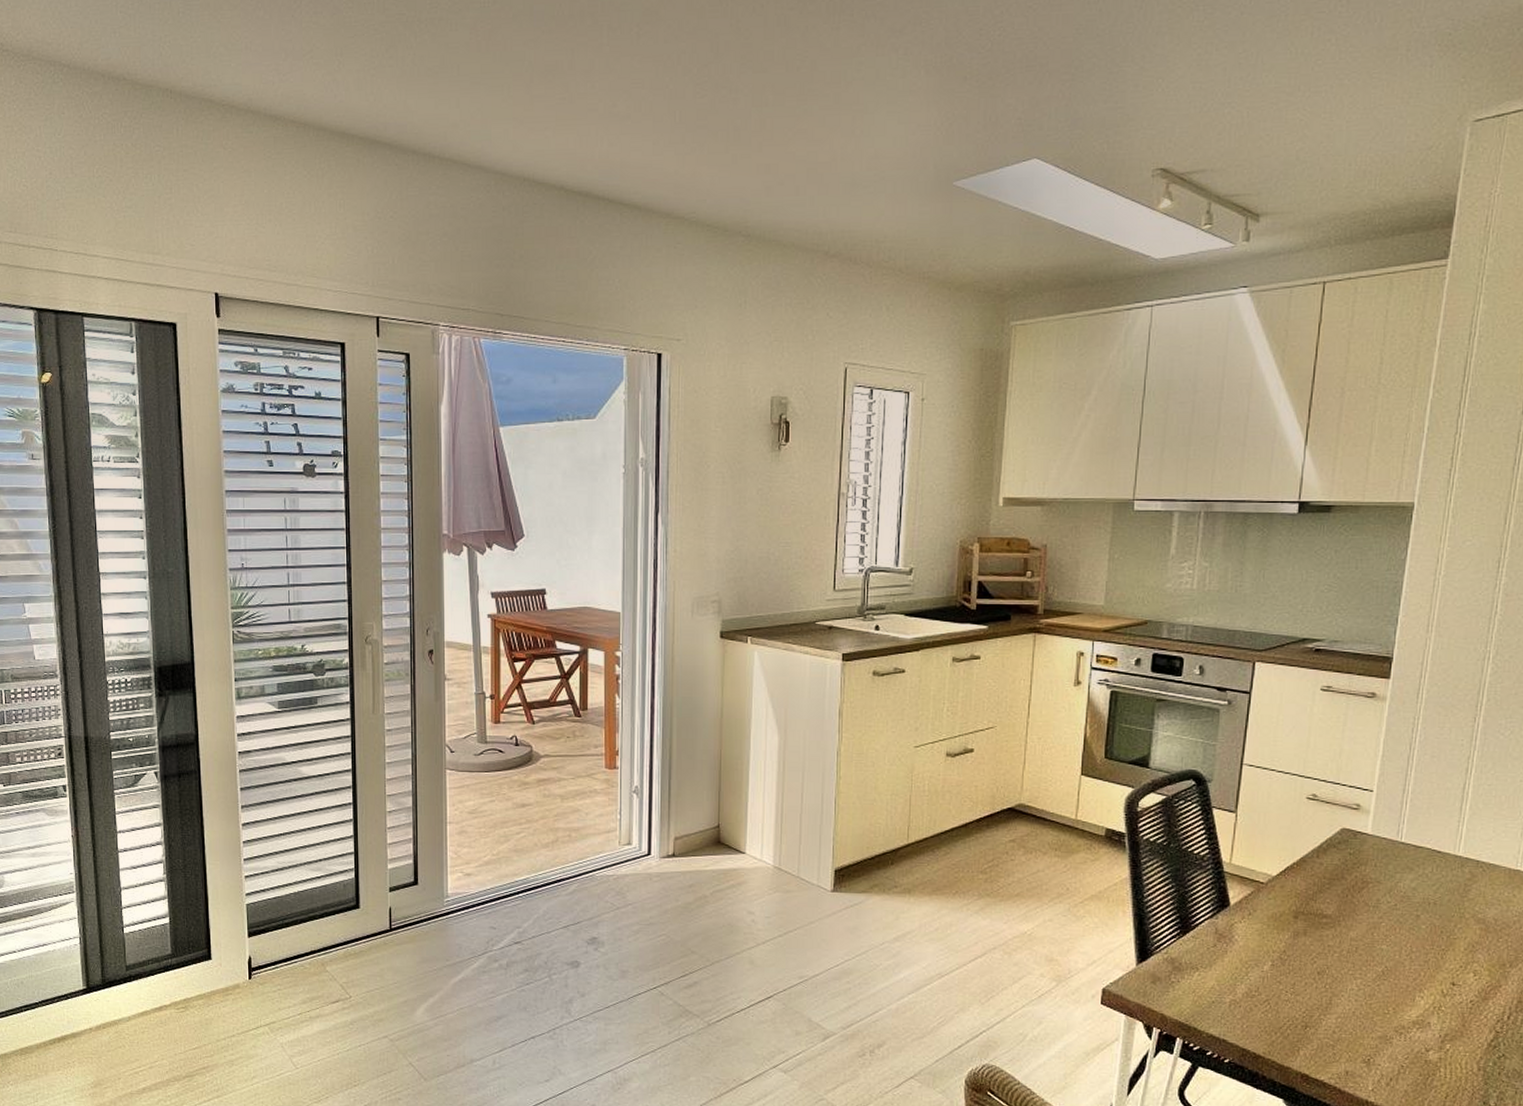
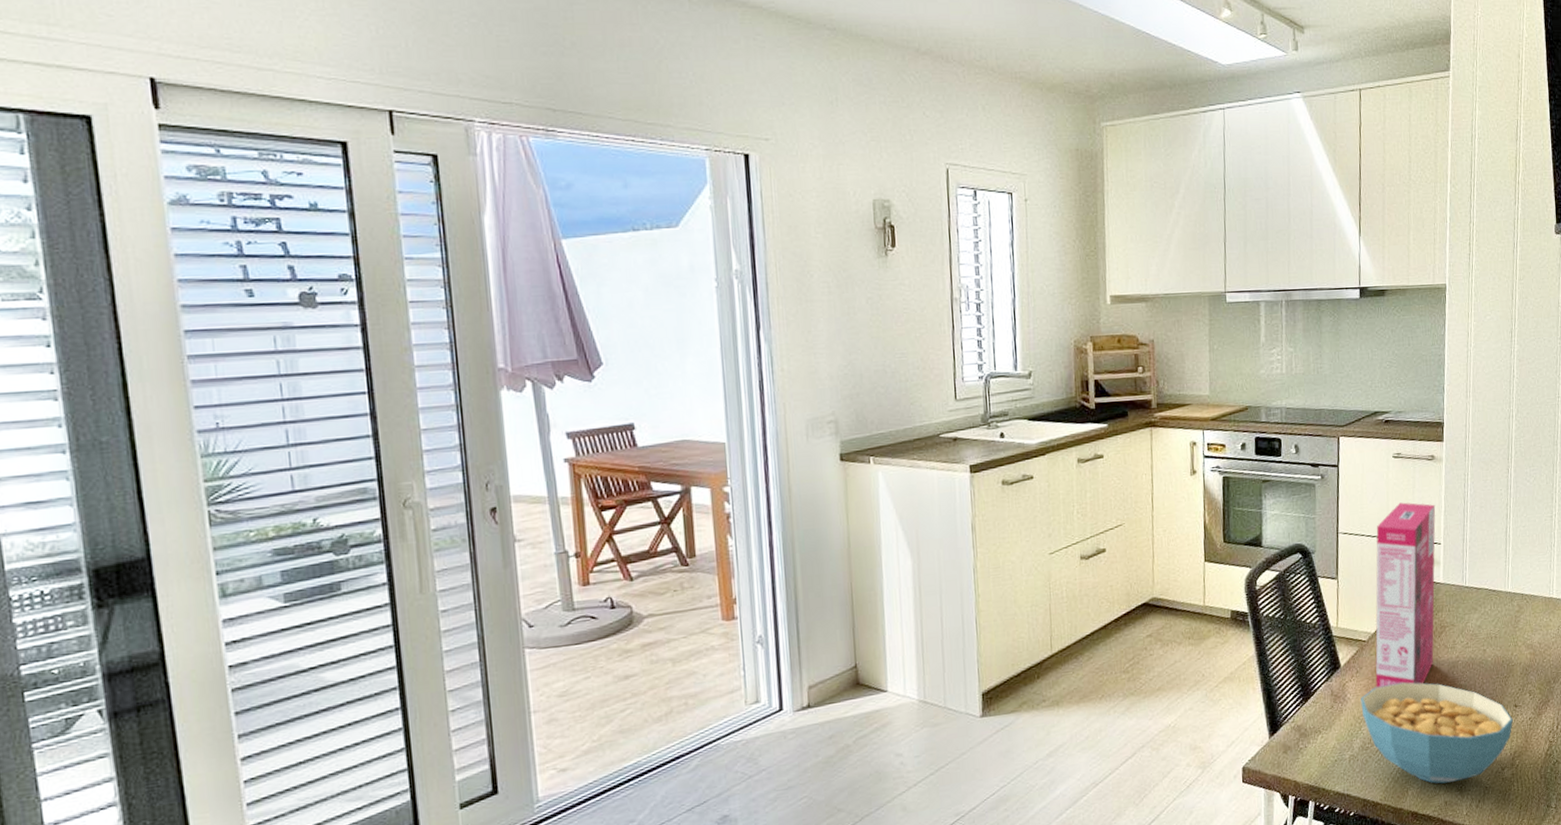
cereal bowl: none [1250,933,1448,1053] -> present [1361,682,1513,784]
cereal box: none [1271,740,1371,941] -> present [1375,502,1436,688]

